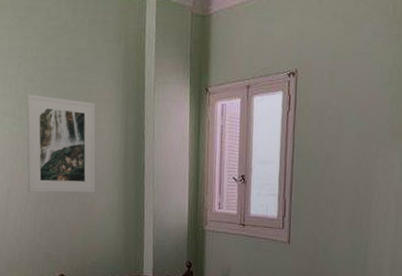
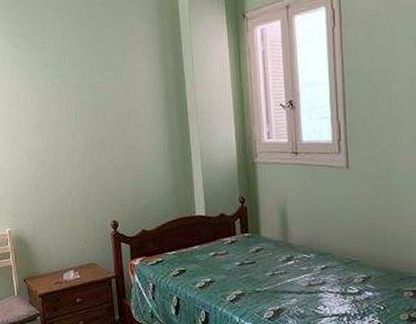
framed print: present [26,94,96,193] -> none [64,43,140,141]

